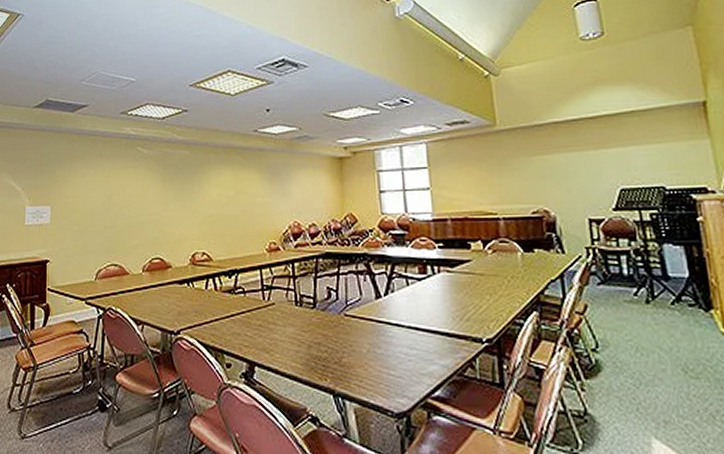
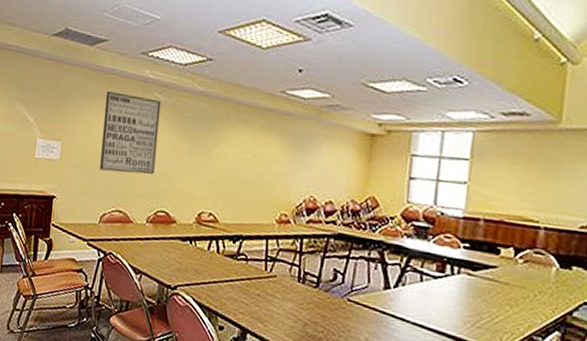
wall art: none [90,151,145,227] -> present [99,91,162,174]

